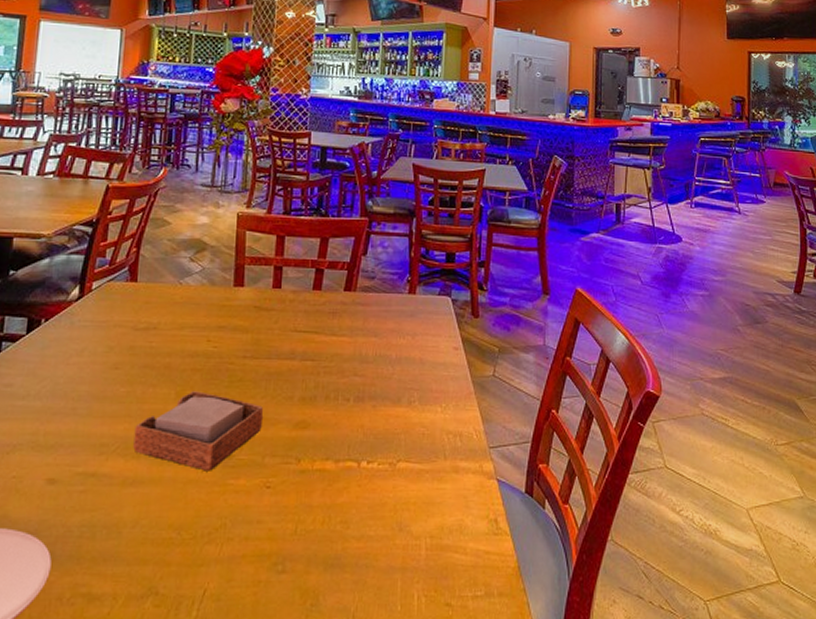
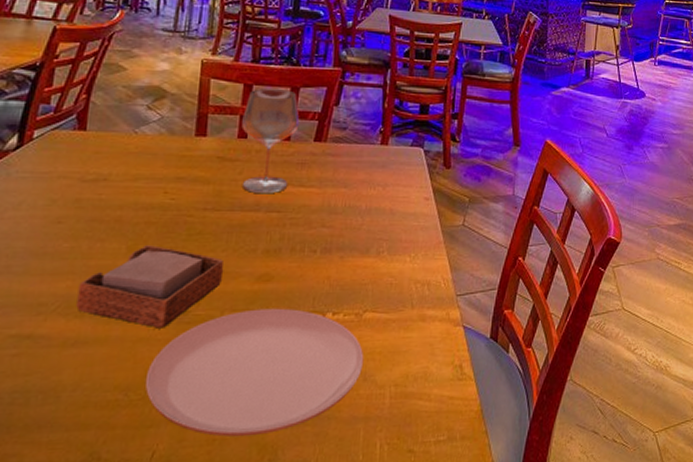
plate: none [195,455,399,581] -> present [145,308,364,437]
wine glass: none [276,239,330,343] -> present [242,88,300,194]

